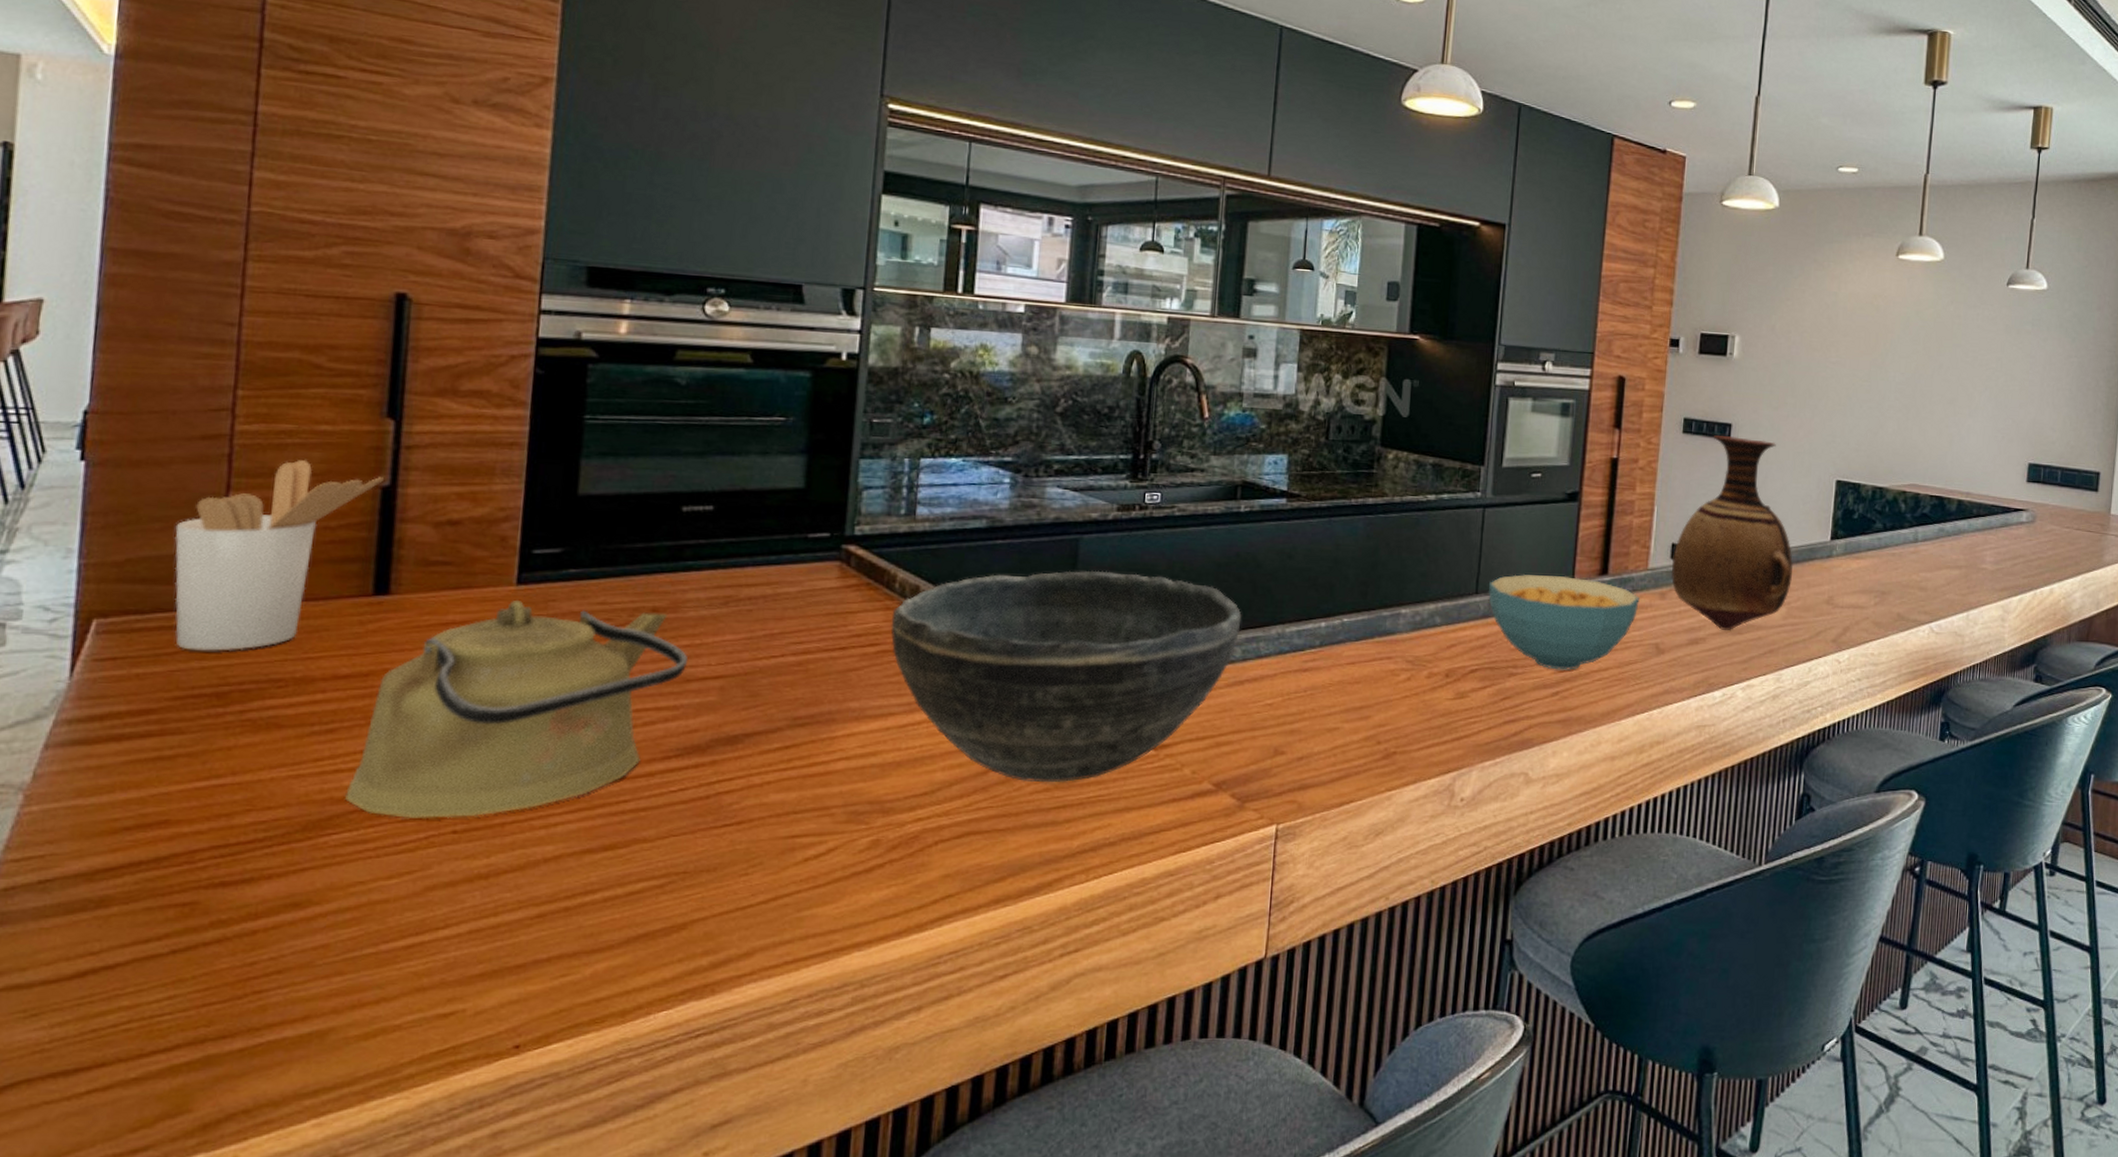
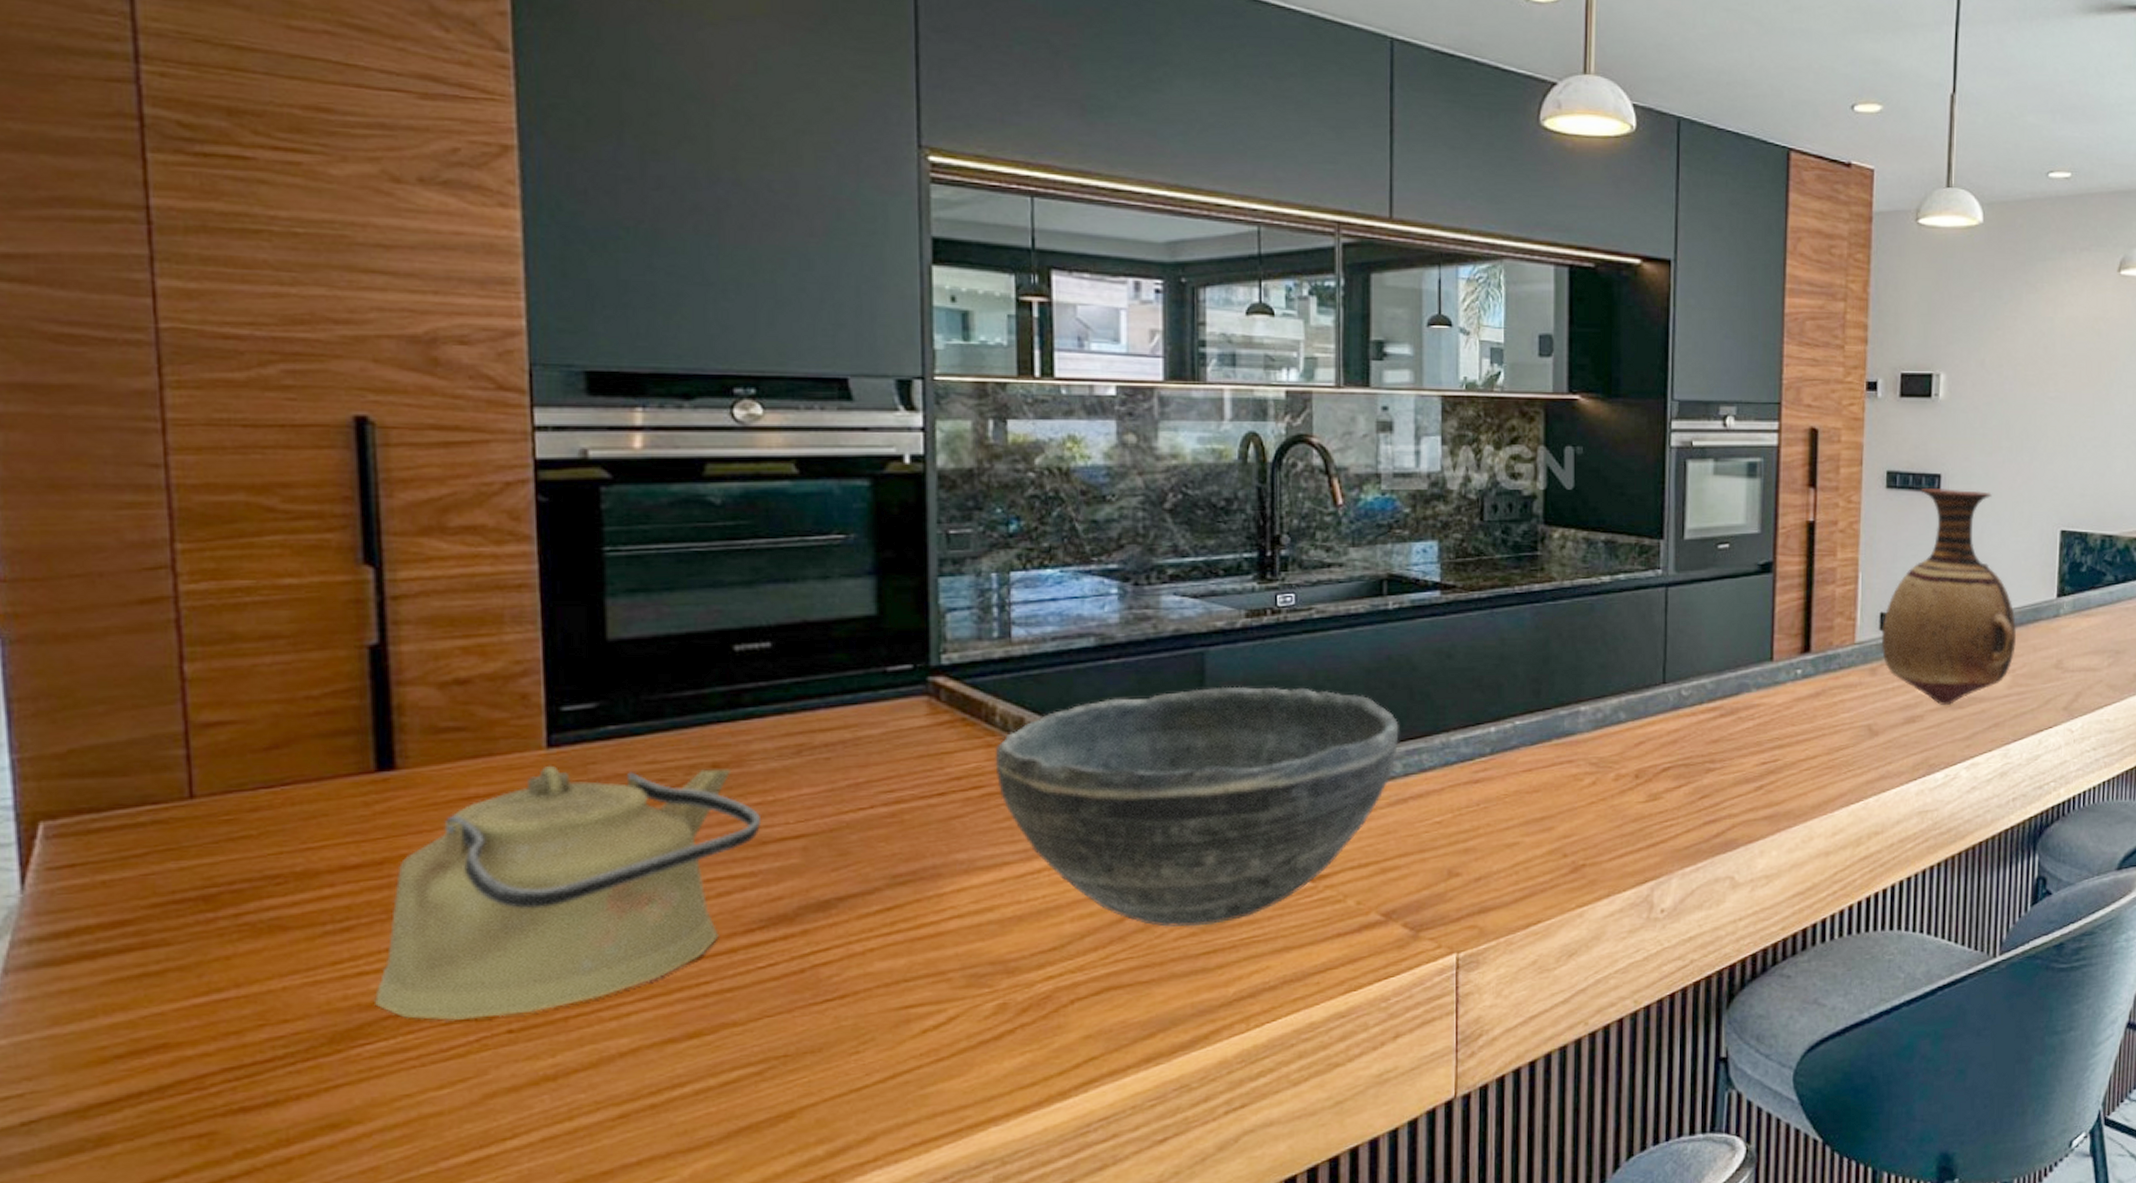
utensil holder: present [174,459,385,651] -> none [123,619,371,850]
cereal bowl: present [1488,574,1640,671] -> none [1677,657,1847,762]

